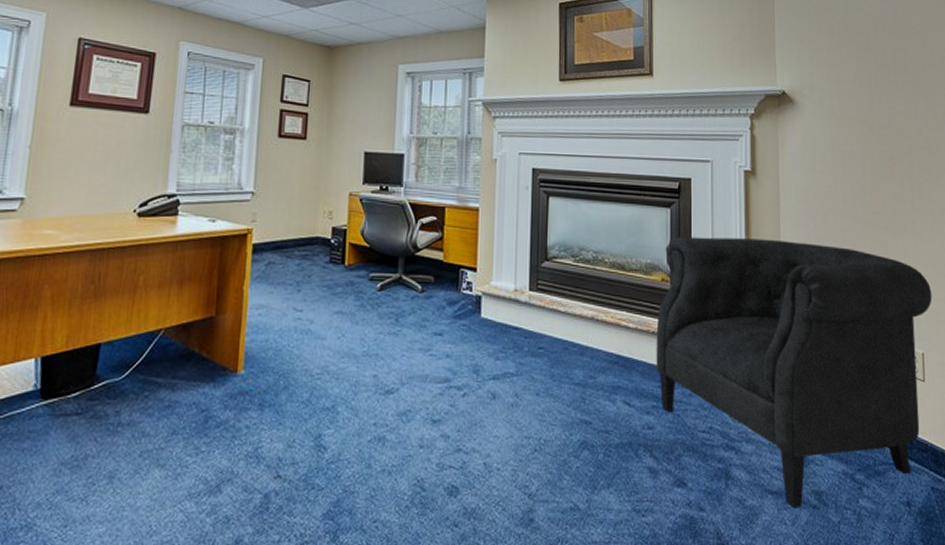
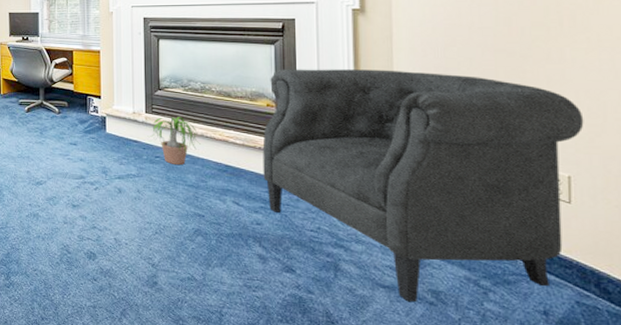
potted plant: none [533,294,590,358] -> present [150,116,200,166]

